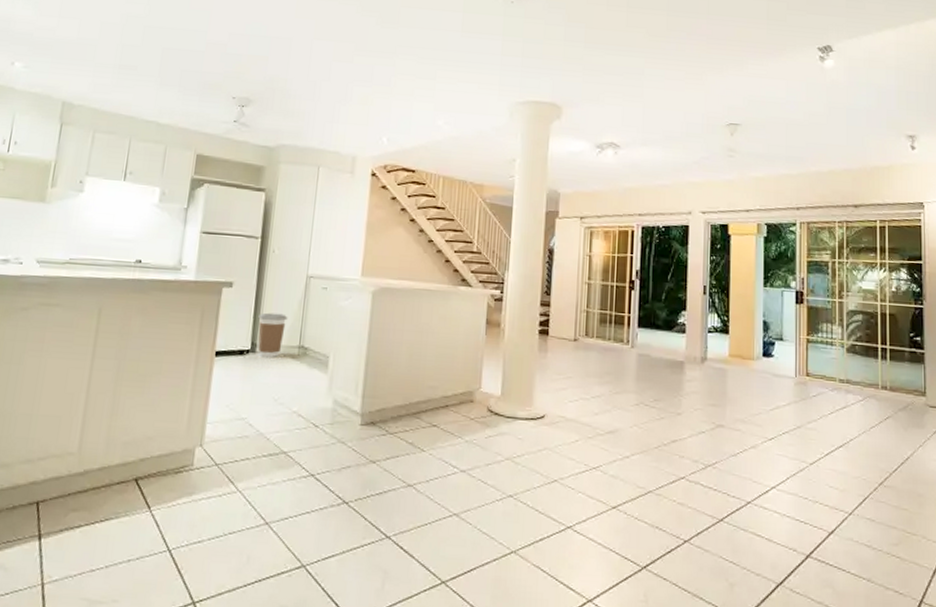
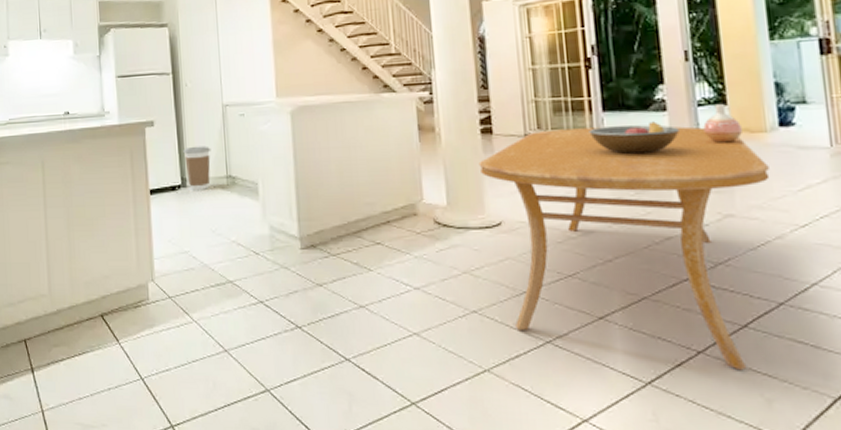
dining table: none [533,337,752,559] -> present [478,126,770,371]
fruit bowl: none [625,340,693,367] -> present [589,121,680,154]
vase: none [710,333,737,366] -> present [703,104,742,143]

